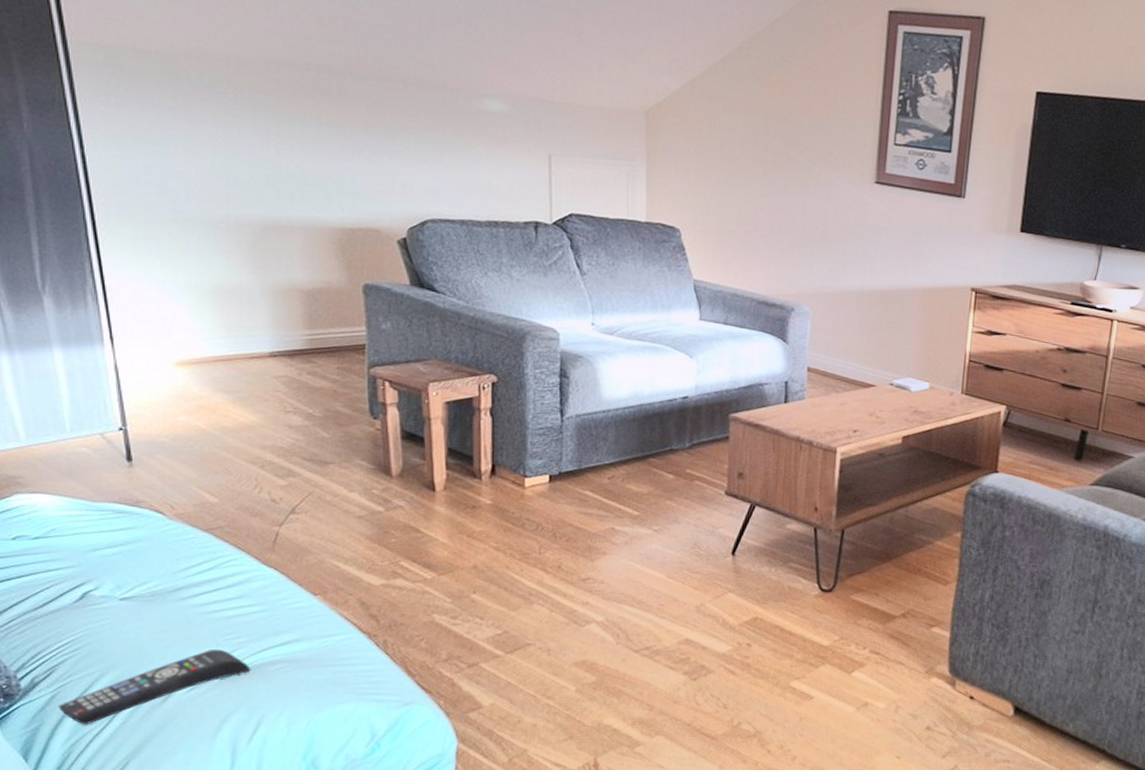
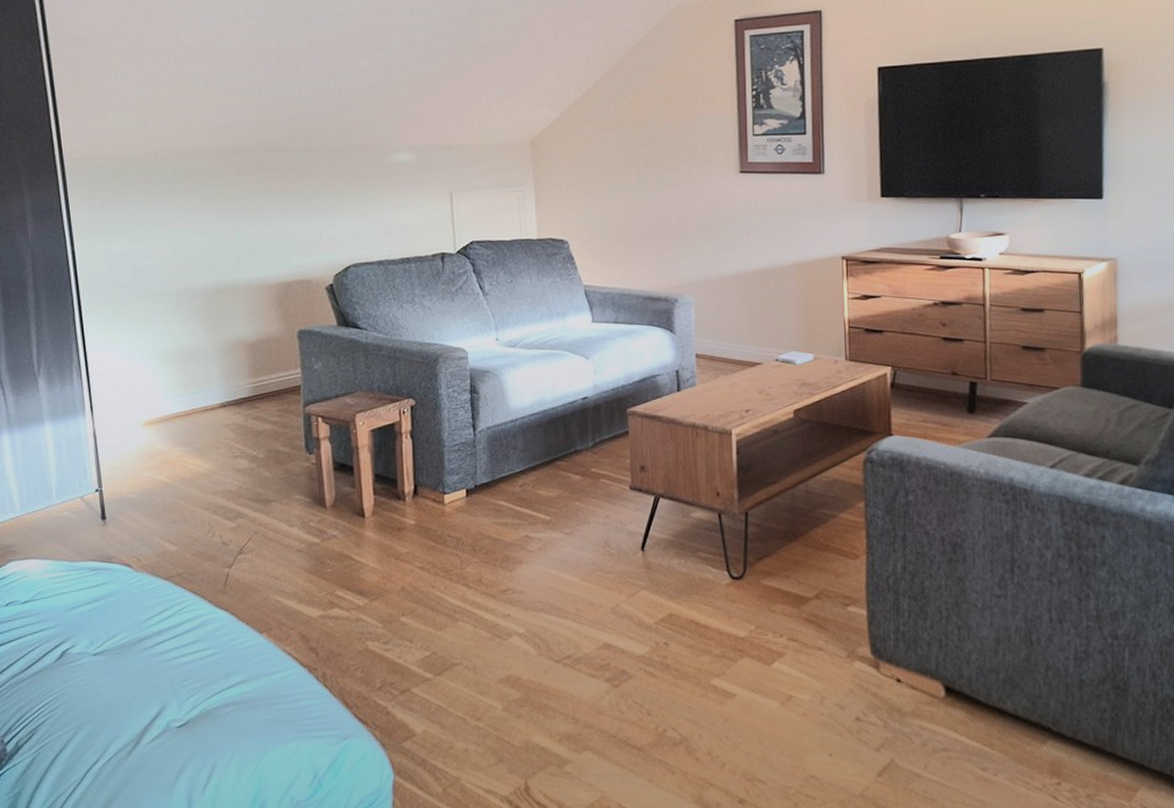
remote control: present [58,648,251,725] -> none [38,696,205,786]

